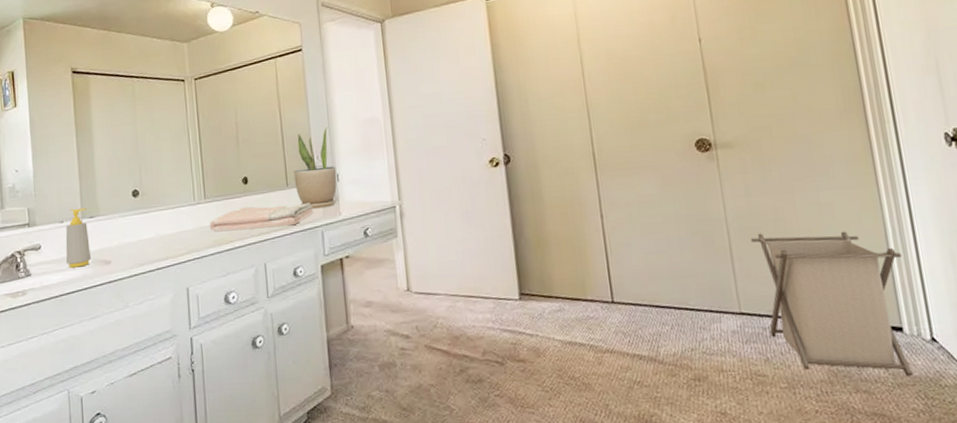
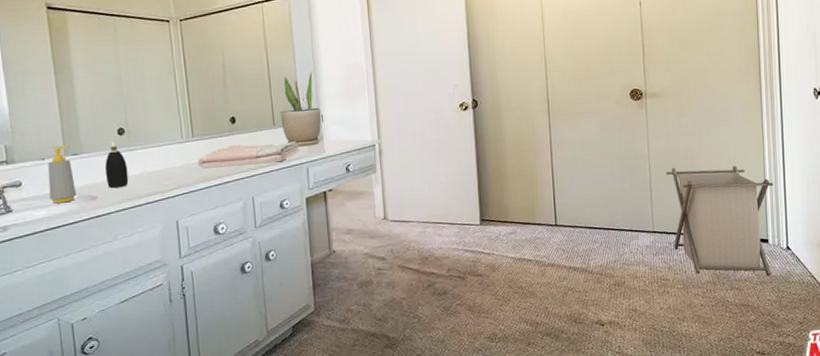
soap dispenser: none [119,203,141,253] -> present [105,141,129,189]

